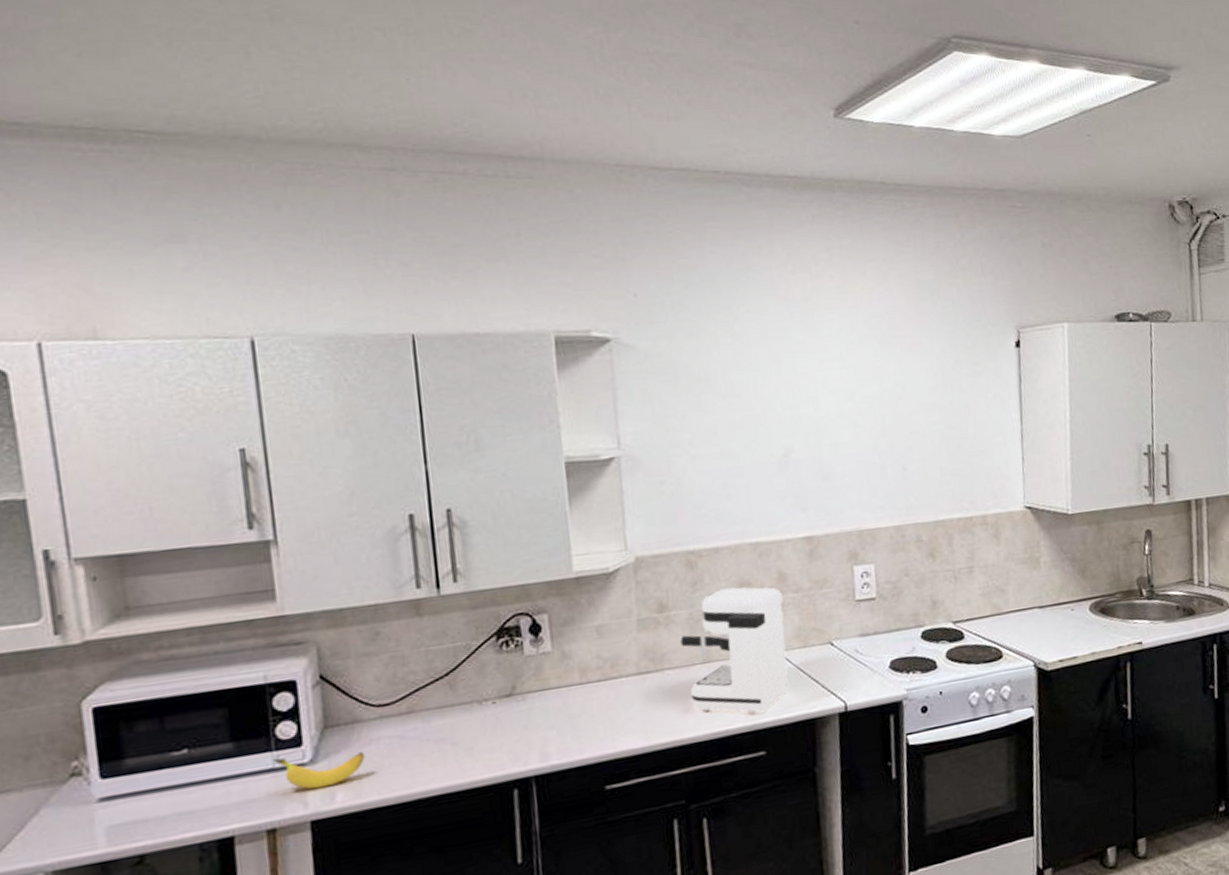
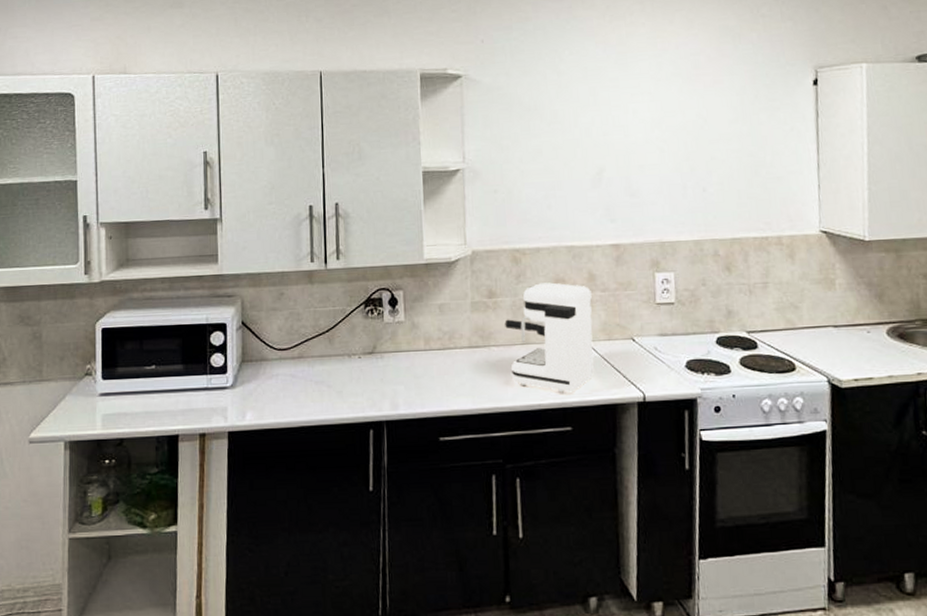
banana: present [274,752,365,789] -> none [208,381,268,408]

